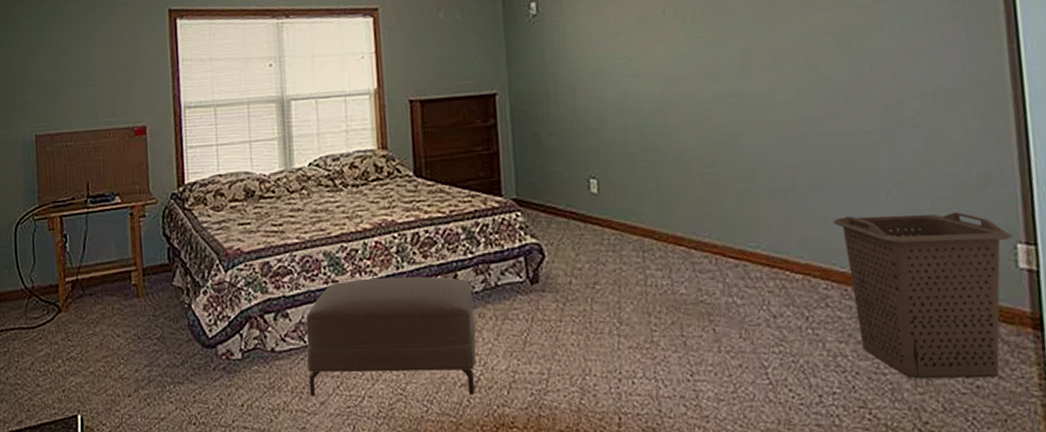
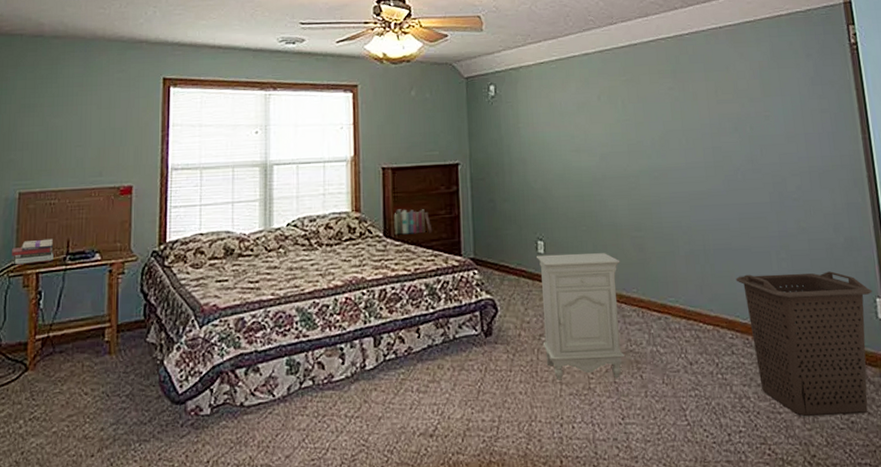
books: none [34,181,75,208] -> present [12,238,54,265]
ottoman: present [306,276,477,397] -> none [275,330,435,451]
books: none [424,145,469,174] -> present [394,209,433,235]
nightstand: none [588,192,695,332] -> present [535,253,626,381]

